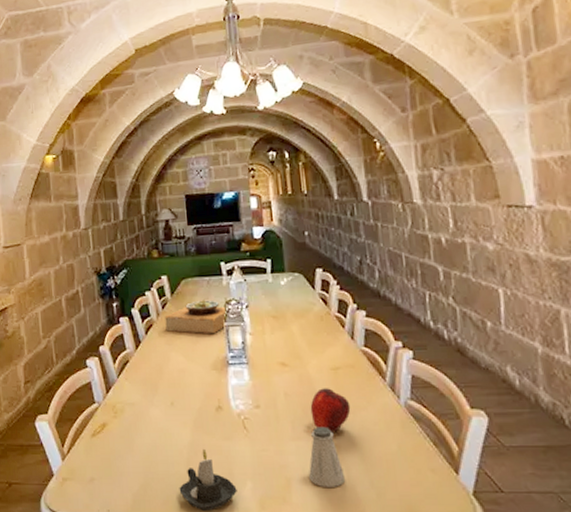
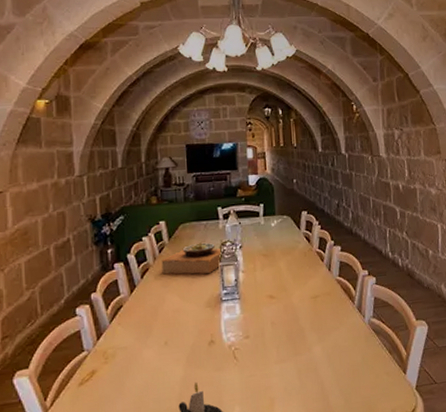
saltshaker: present [309,426,345,487] -> none [290,348,319,401]
apple: present [310,388,351,432] -> none [293,314,326,352]

